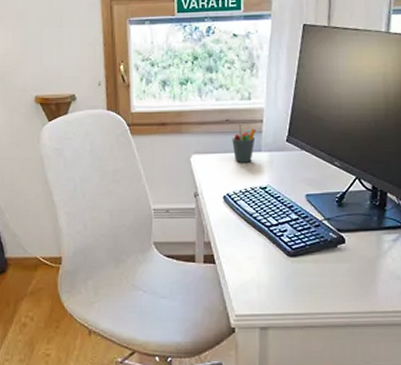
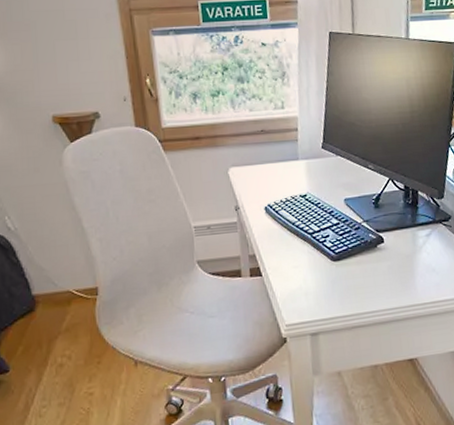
pen holder: present [232,124,257,162] -> none [268,133,292,173]

